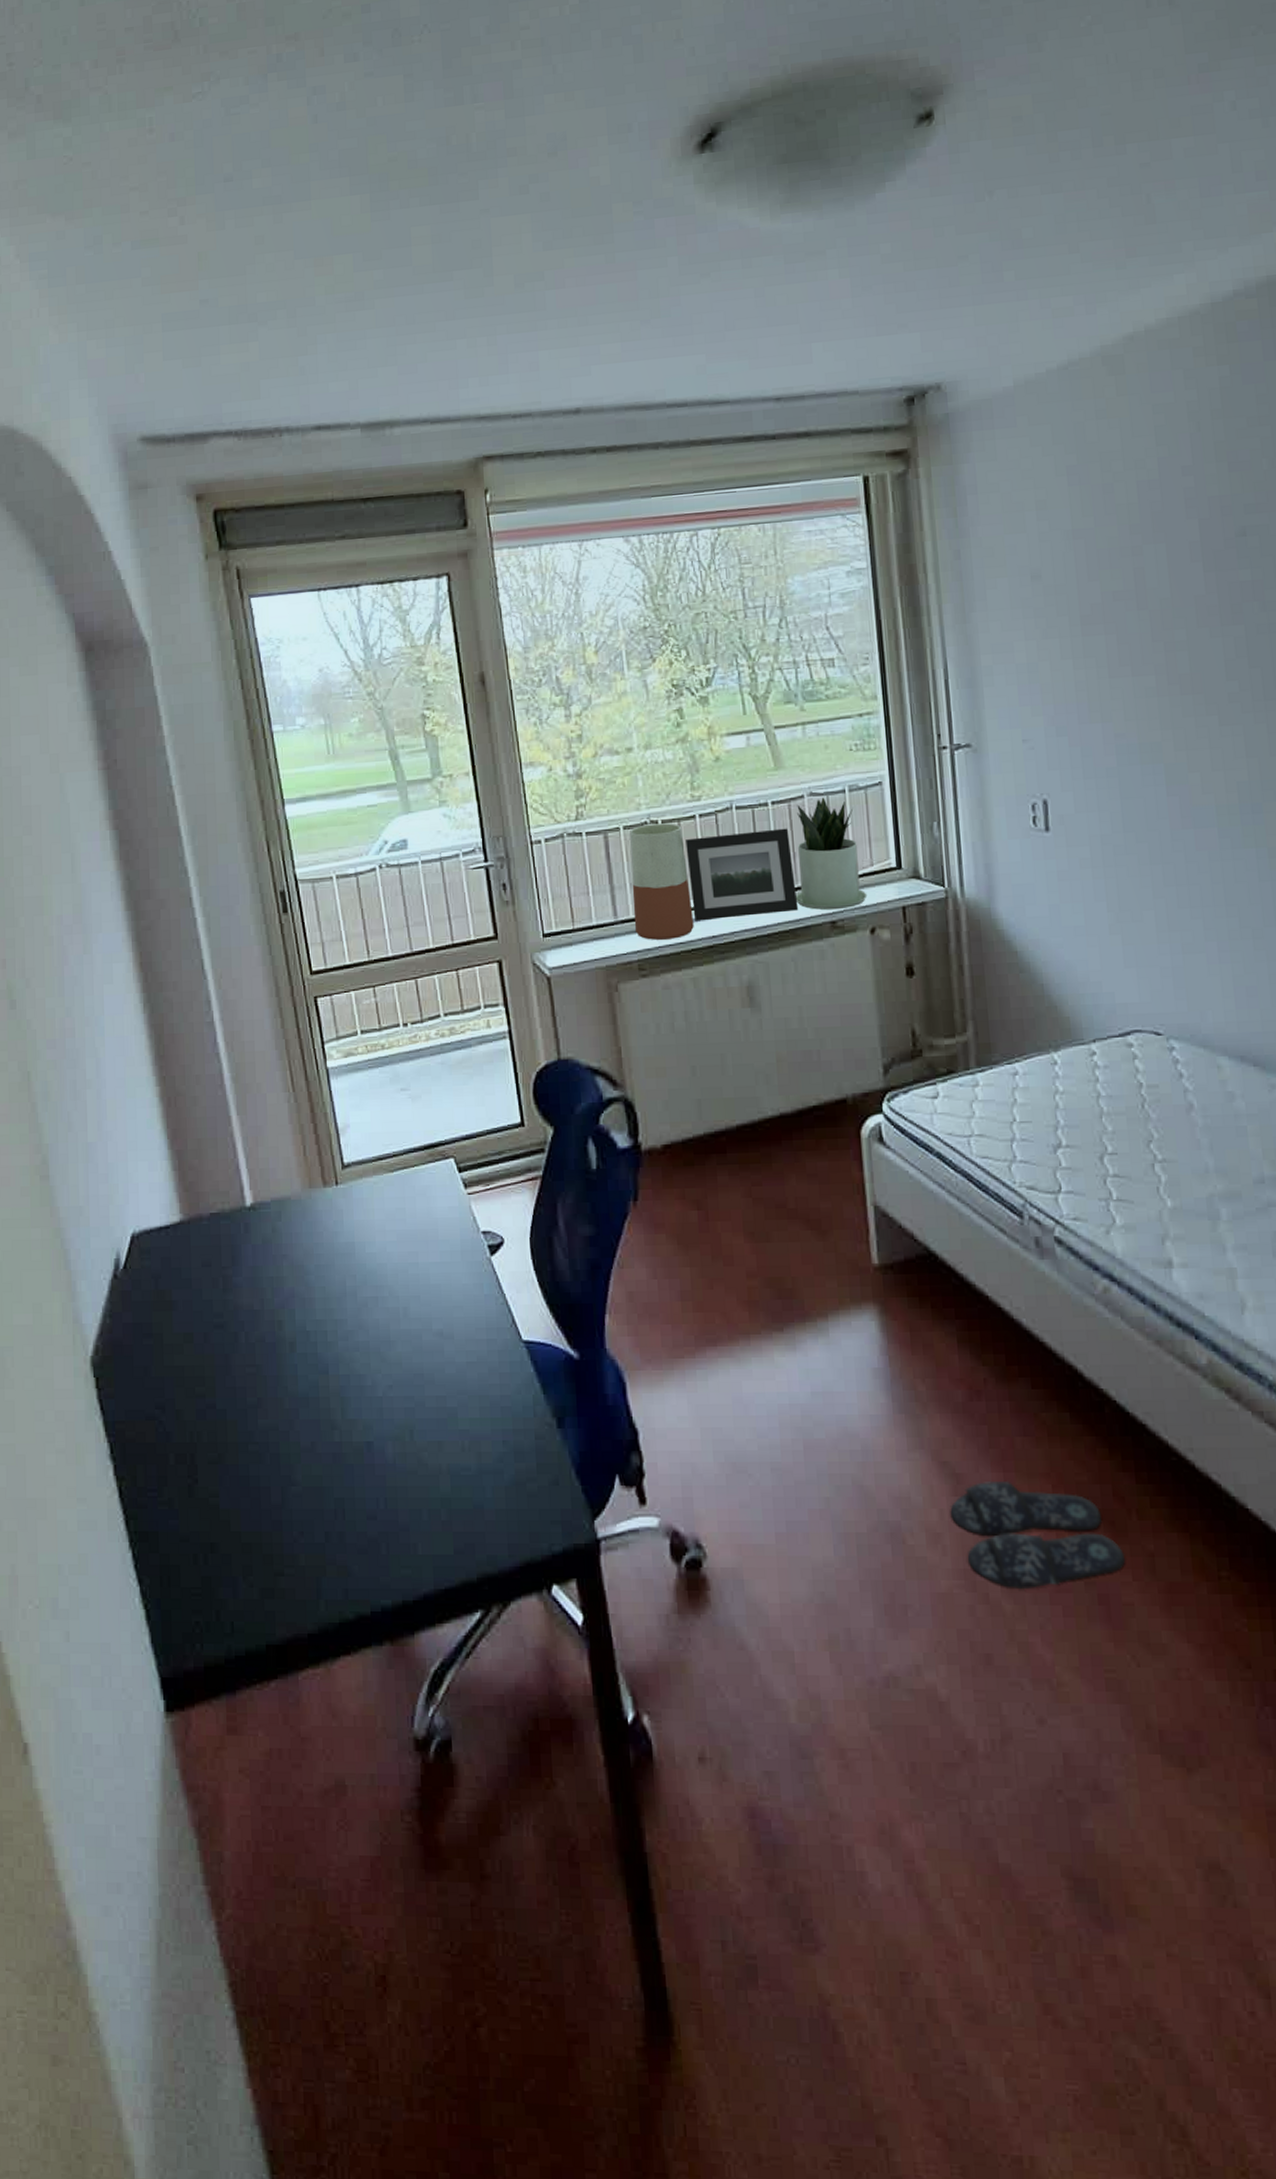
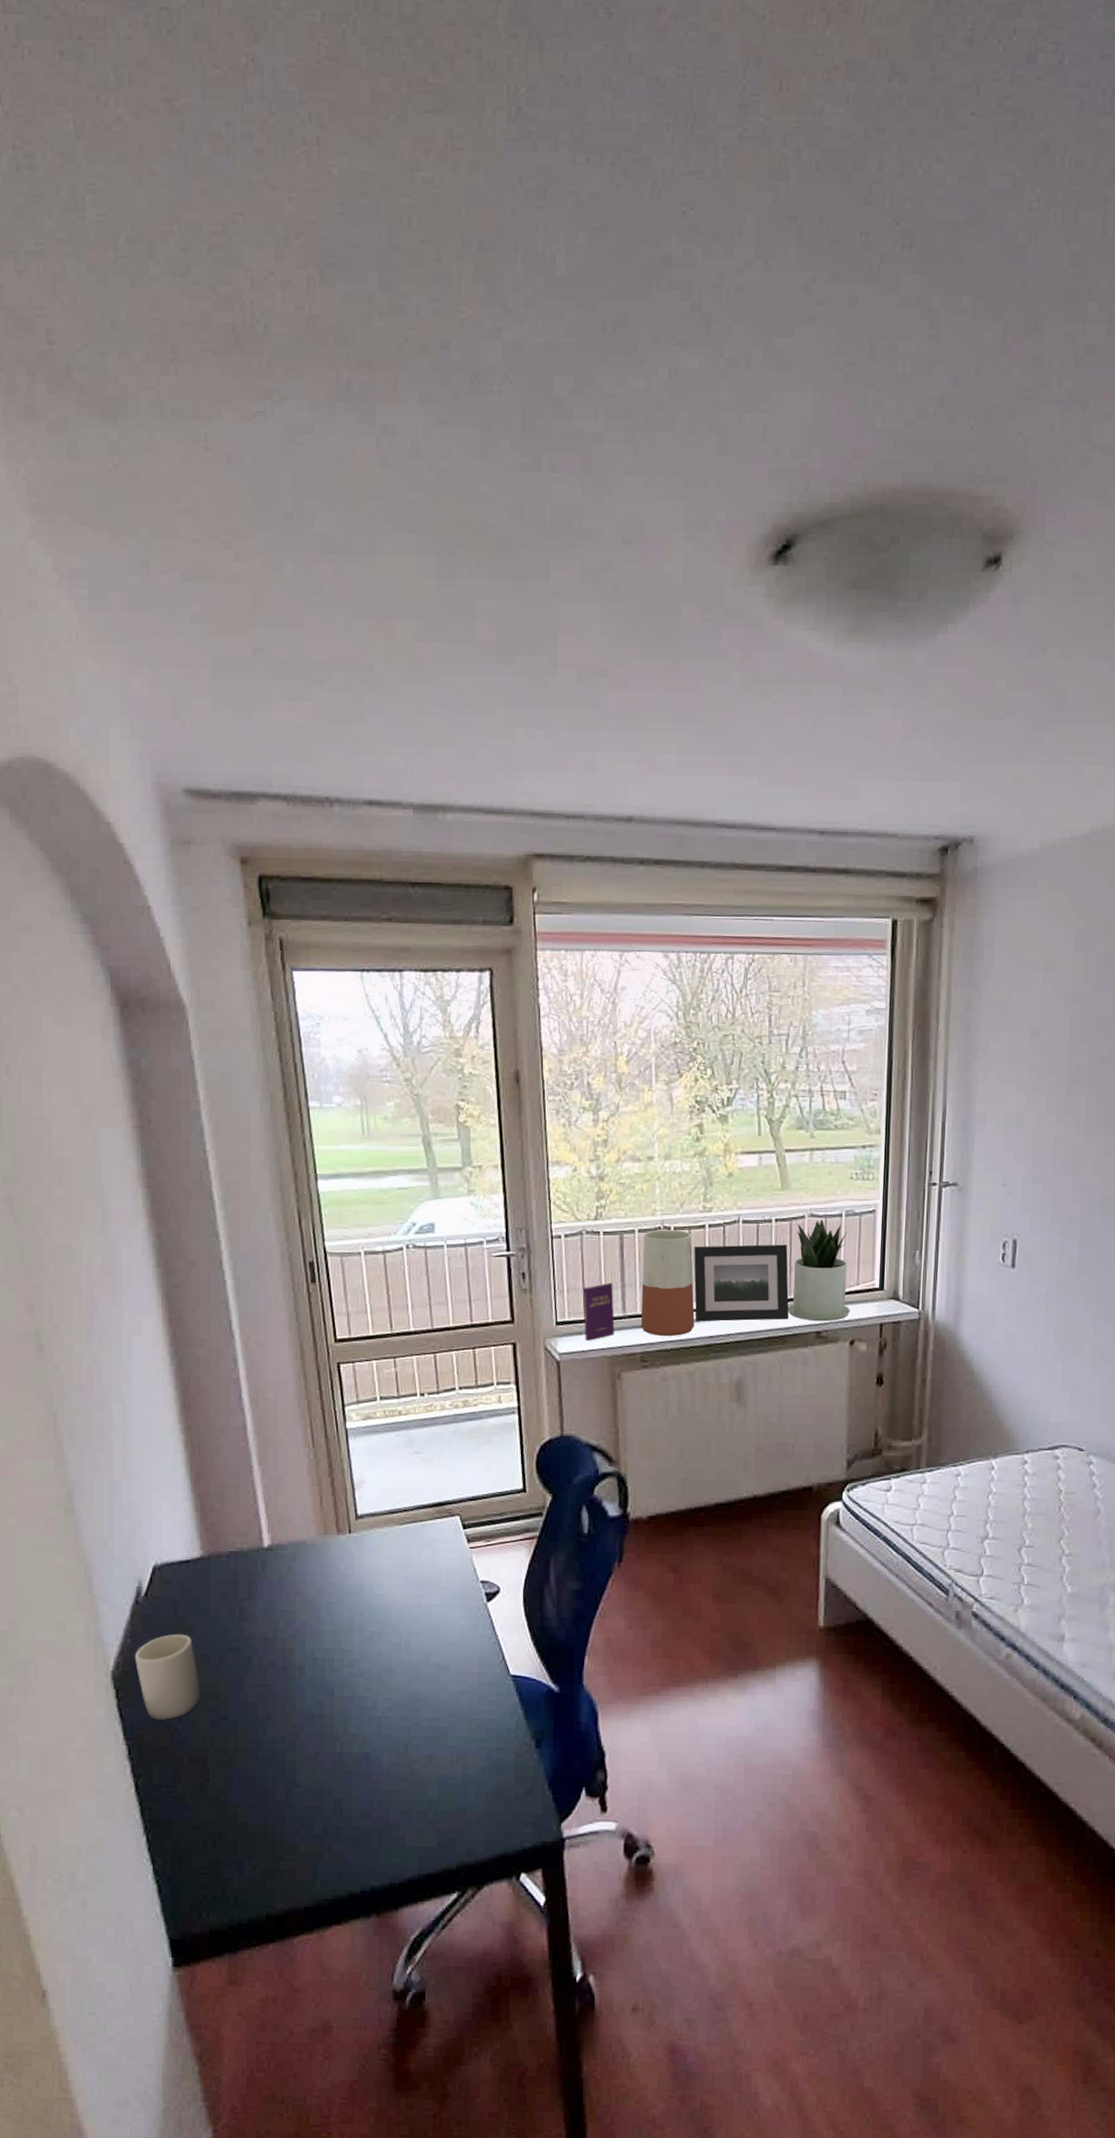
mug: none [114,1310,185,1412] -> present [134,1634,200,1721]
book: none [569,886,607,952] -> present [583,1282,615,1341]
slippers: present [950,1480,1126,1588] -> none [859,1802,994,1886]

